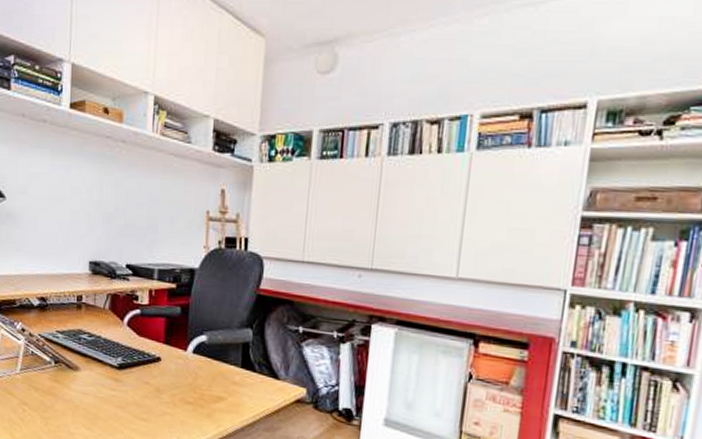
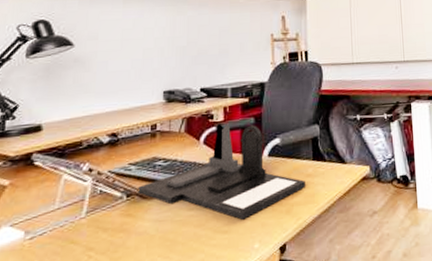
desk organizer: none [65,307,230,412] -> present [138,124,305,220]

